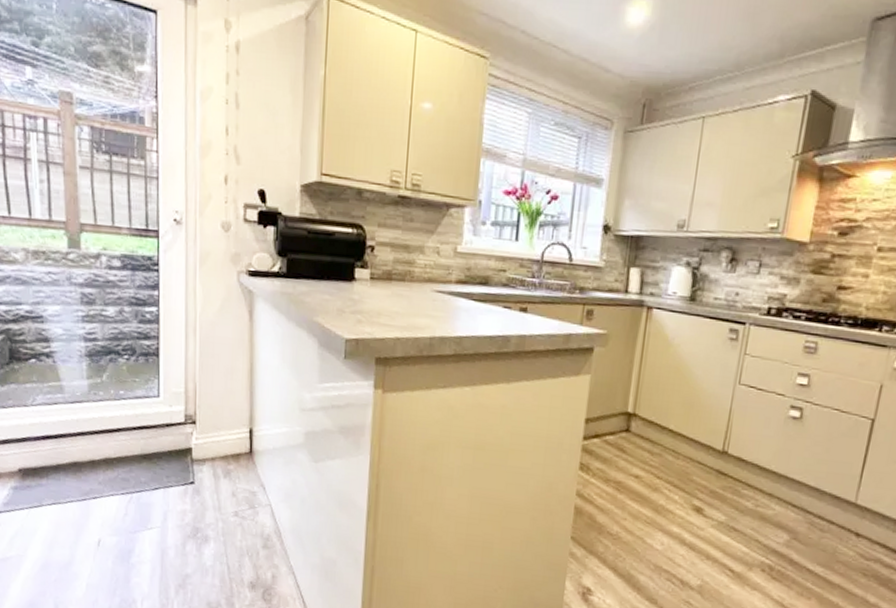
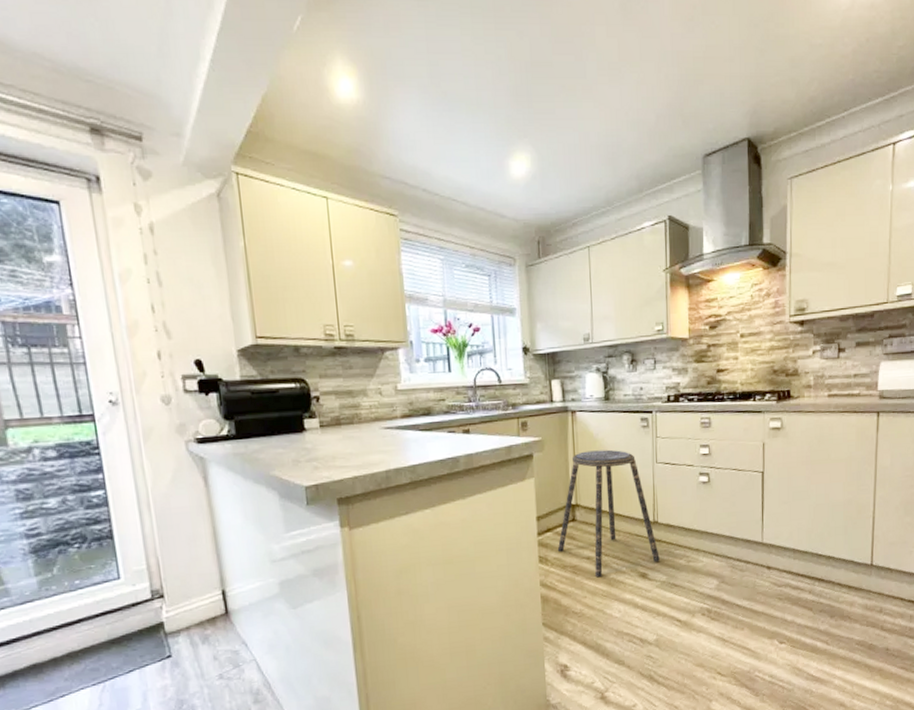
stool: none [602,355,723,501] -> present [557,449,660,578]

